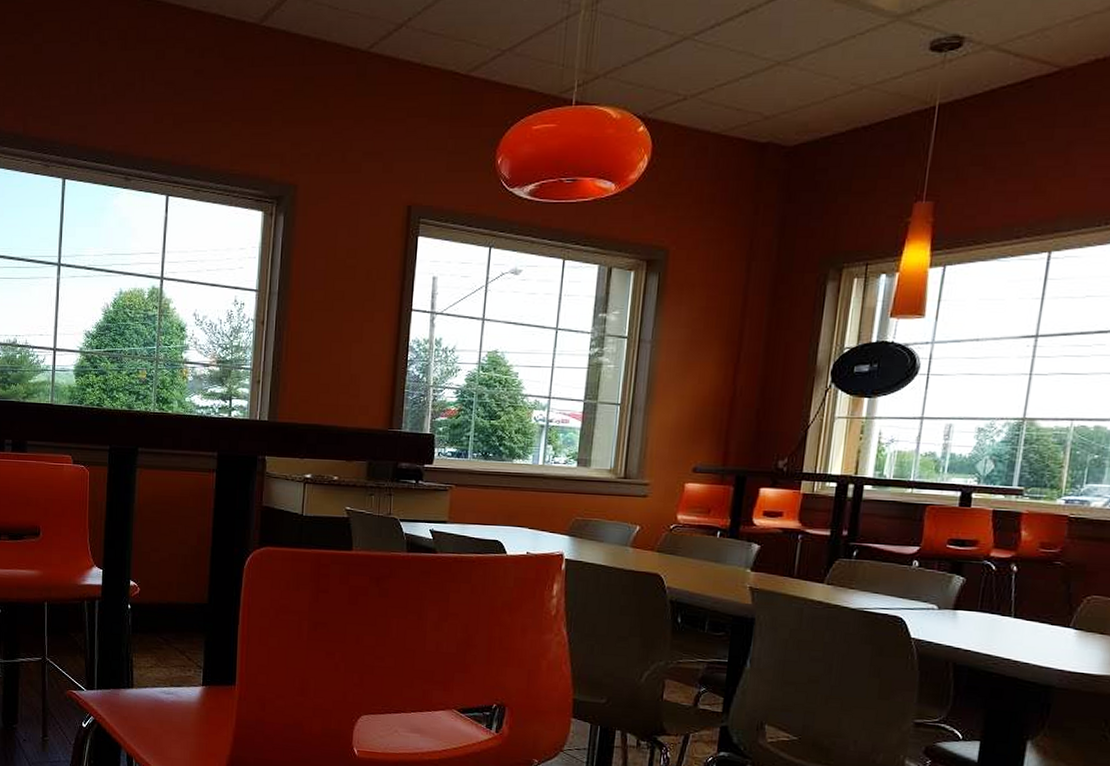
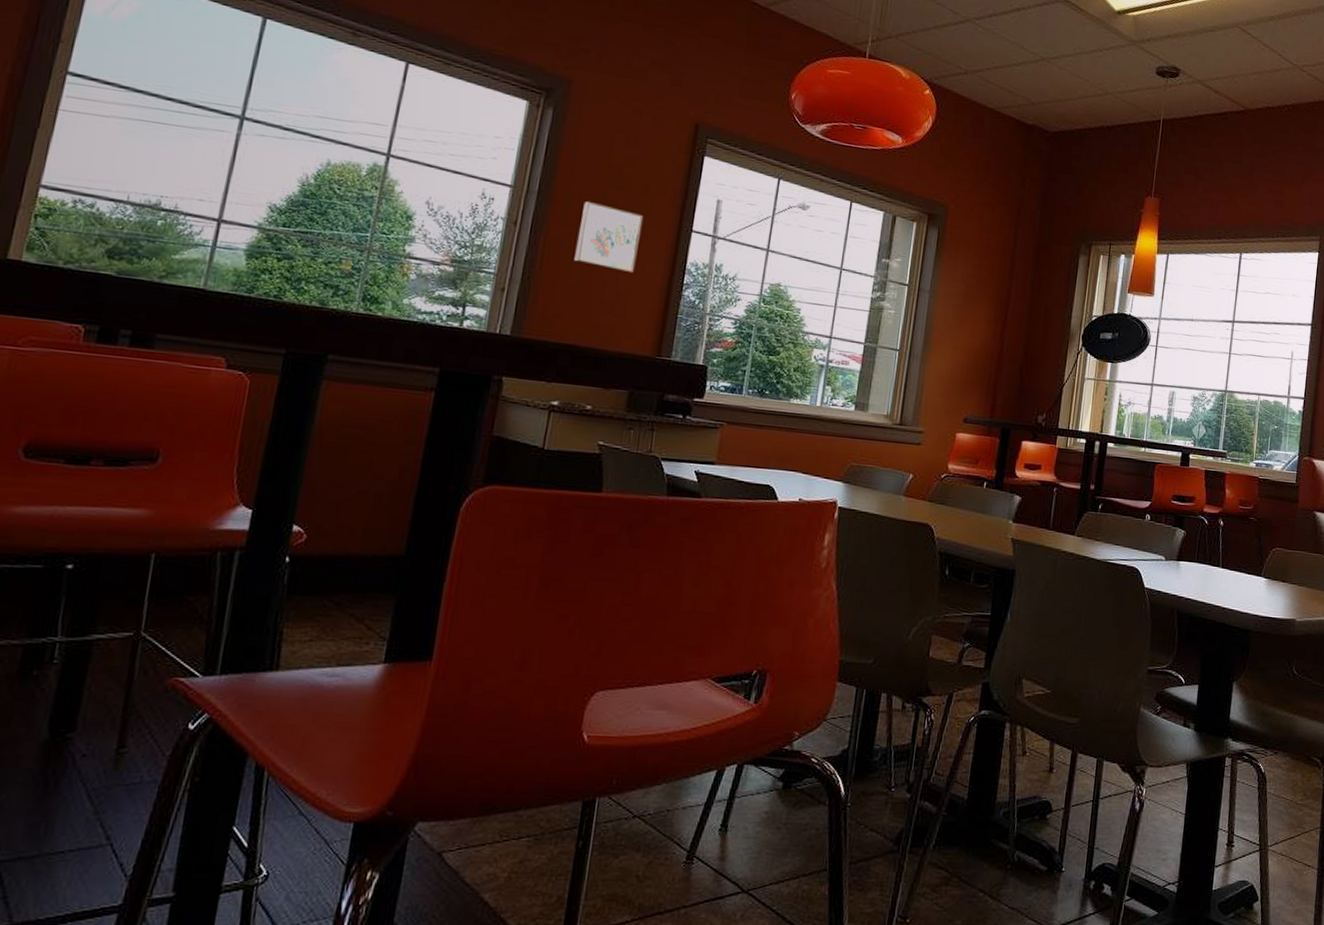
wall art: none [313,294,368,356] -> present [574,201,644,274]

